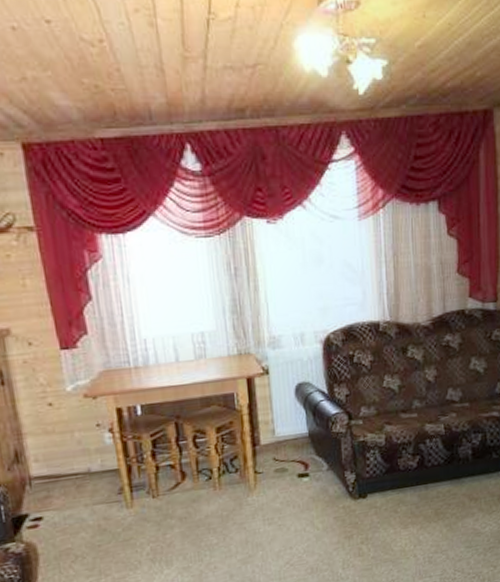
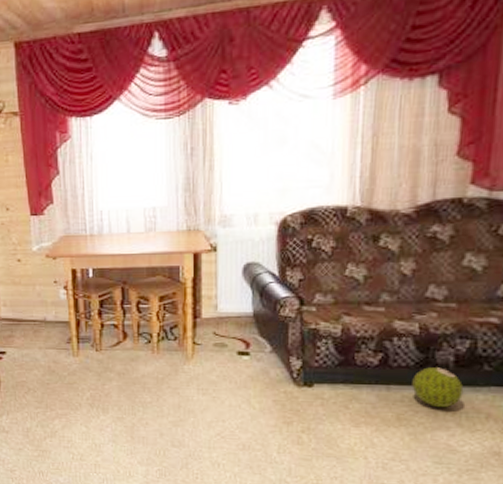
decorative ball: none [444,461,481,498] -> present [412,367,464,408]

